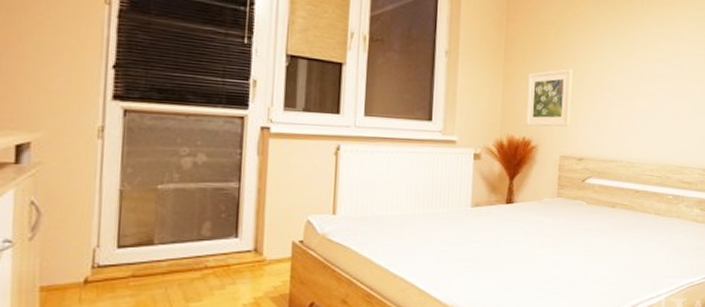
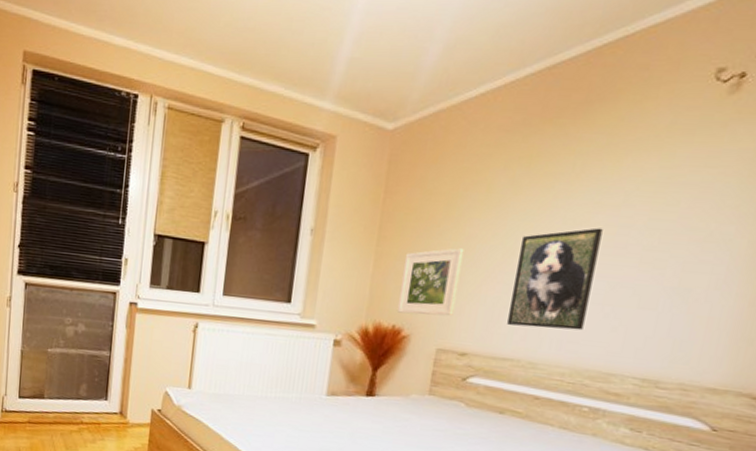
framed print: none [610,53,666,134] -> present [507,228,603,331]

